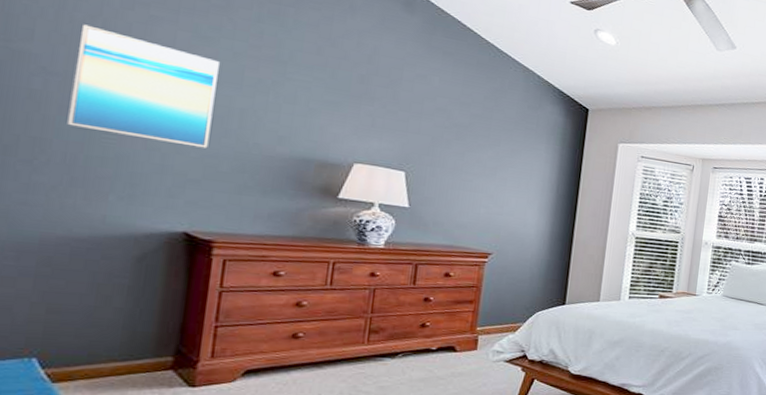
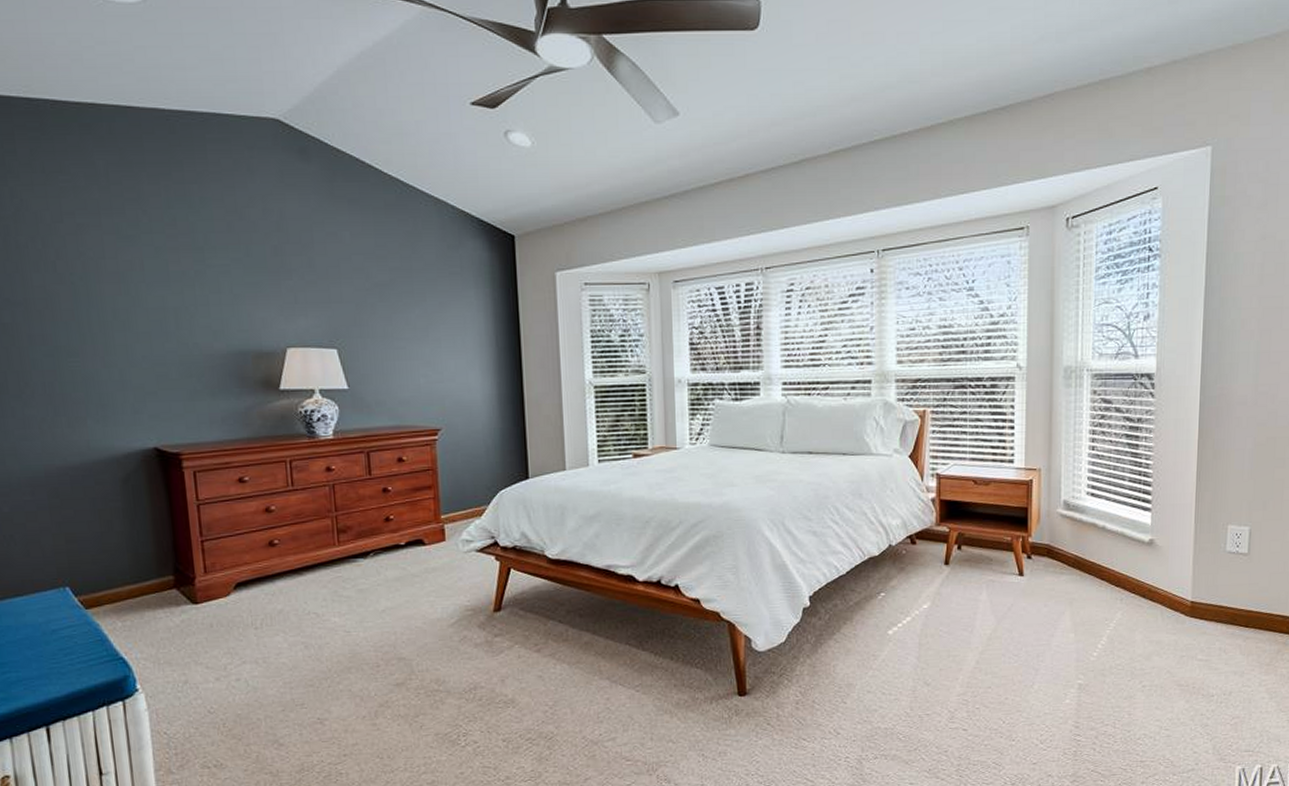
wall art: present [67,24,219,149] -> none [26,247,155,357]

